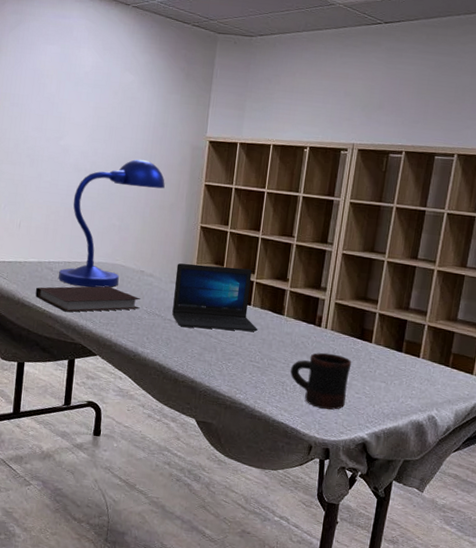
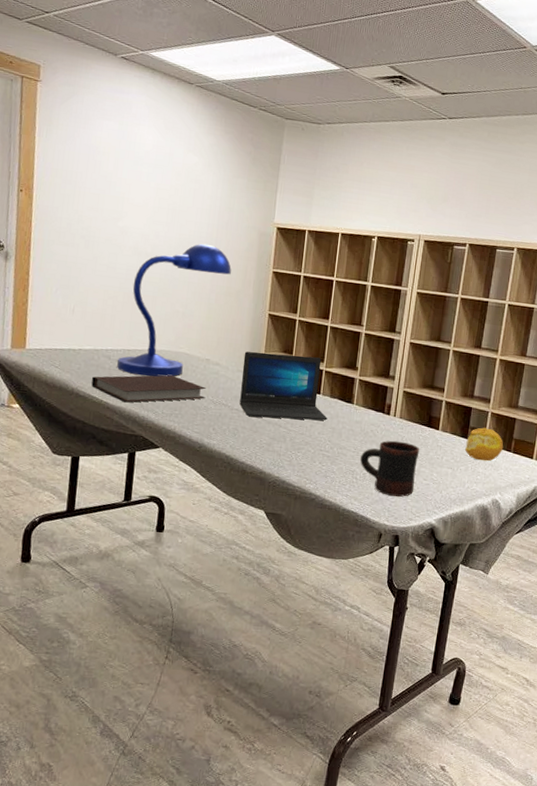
fruit: none [398,341,441,376] -> present [464,427,504,462]

